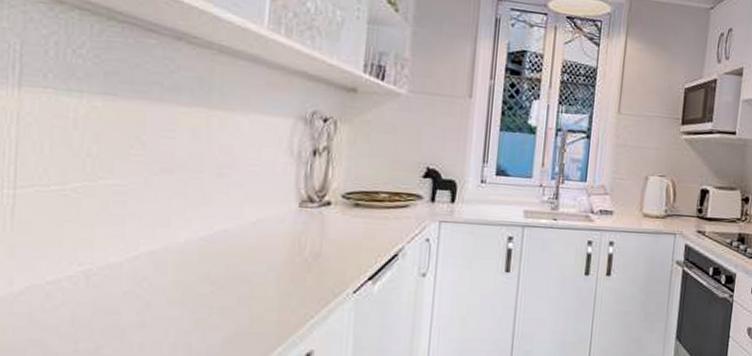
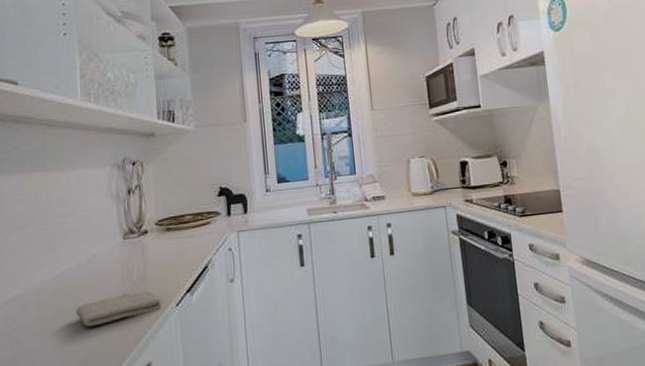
washcloth: none [228,269,336,302] -> present [76,290,161,327]

